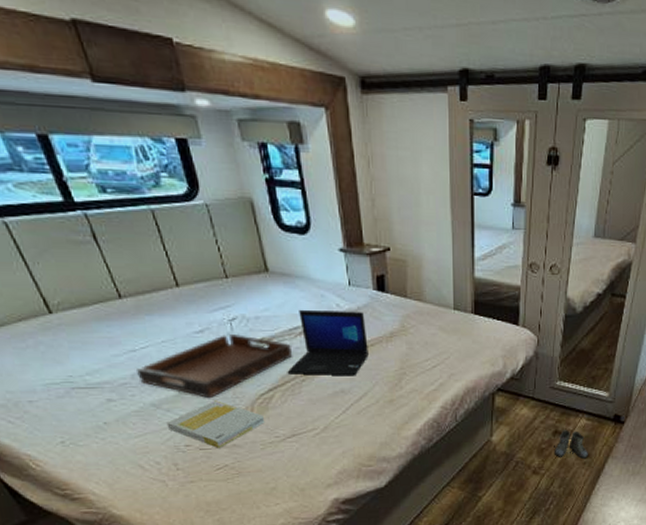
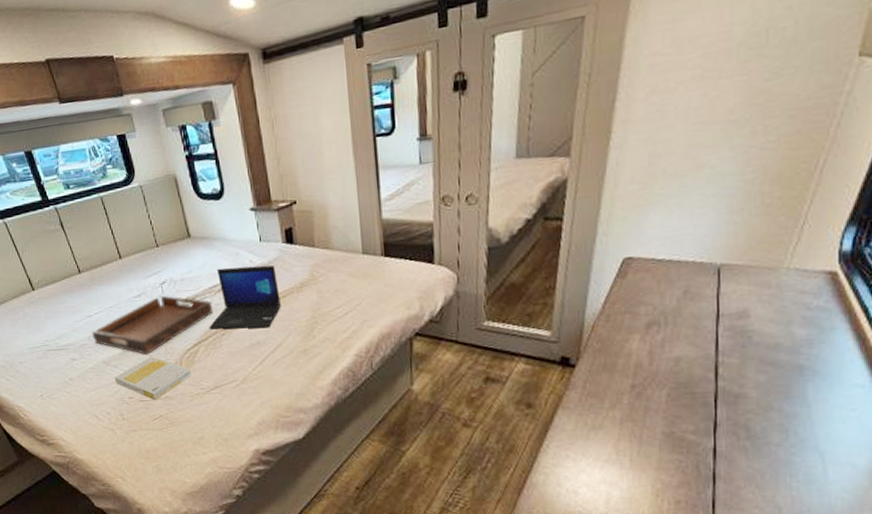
boots: present [554,430,588,459] -> none [486,376,531,409]

